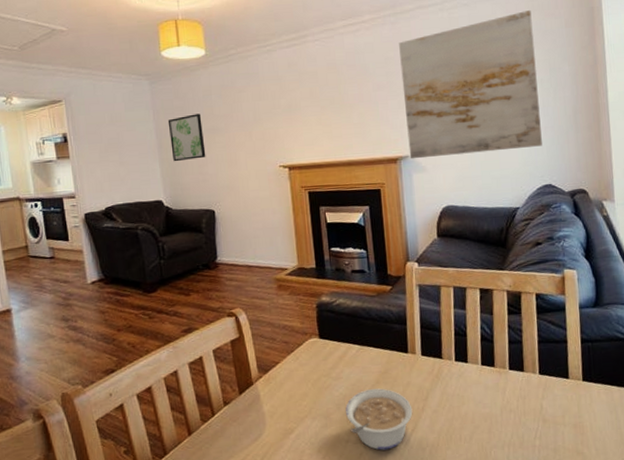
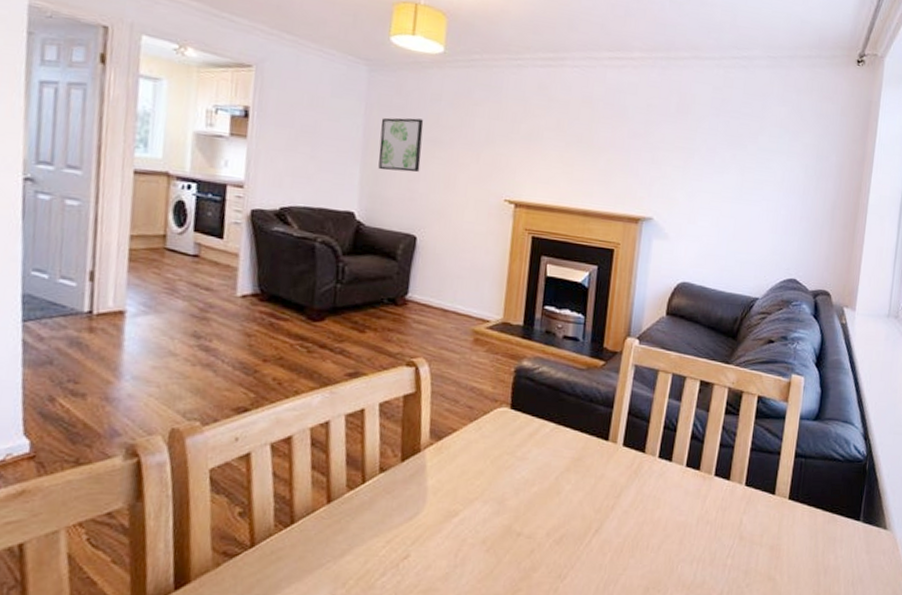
legume: present [345,388,413,450] -> none [523,476,601,550]
wall art: present [399,10,542,159] -> none [653,88,810,237]

